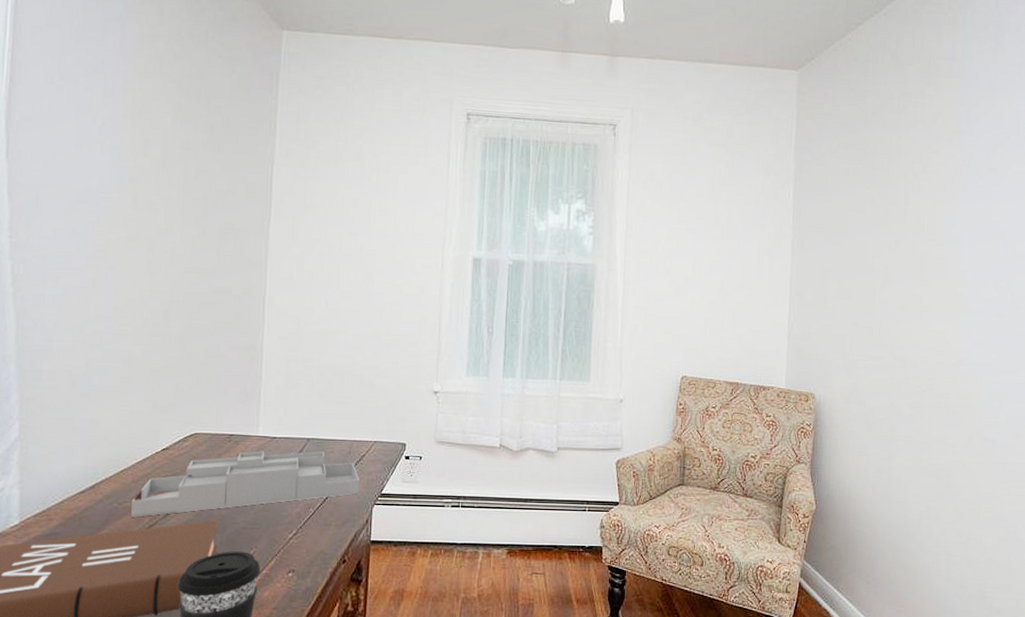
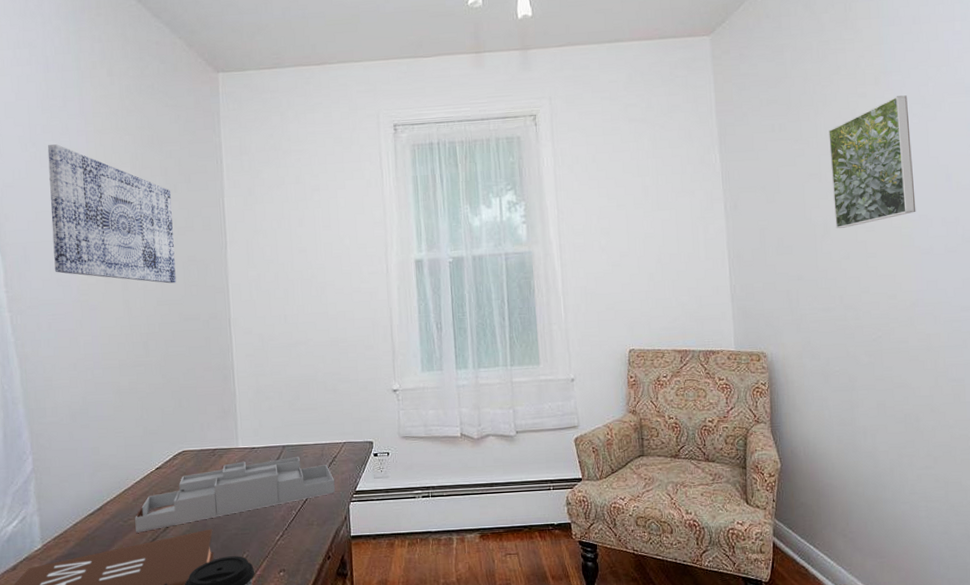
wall art: none [70,80,215,251] -> present [47,144,176,284]
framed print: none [895,157,977,280] -> present [828,95,916,228]

